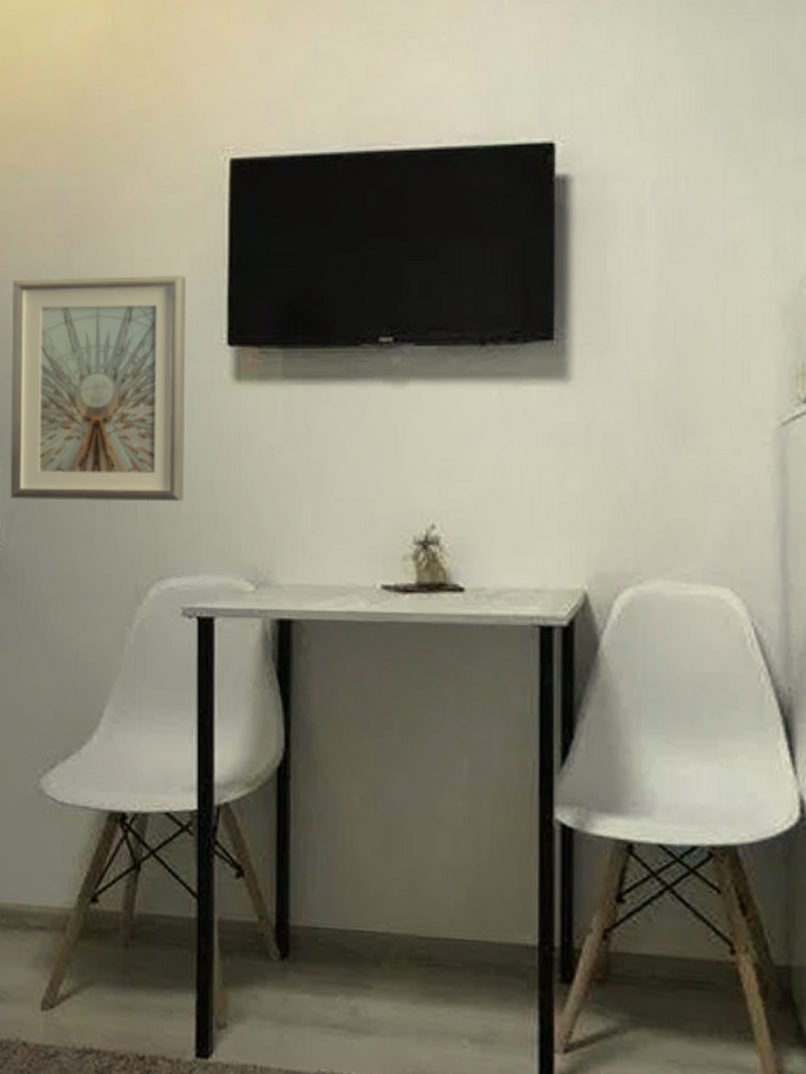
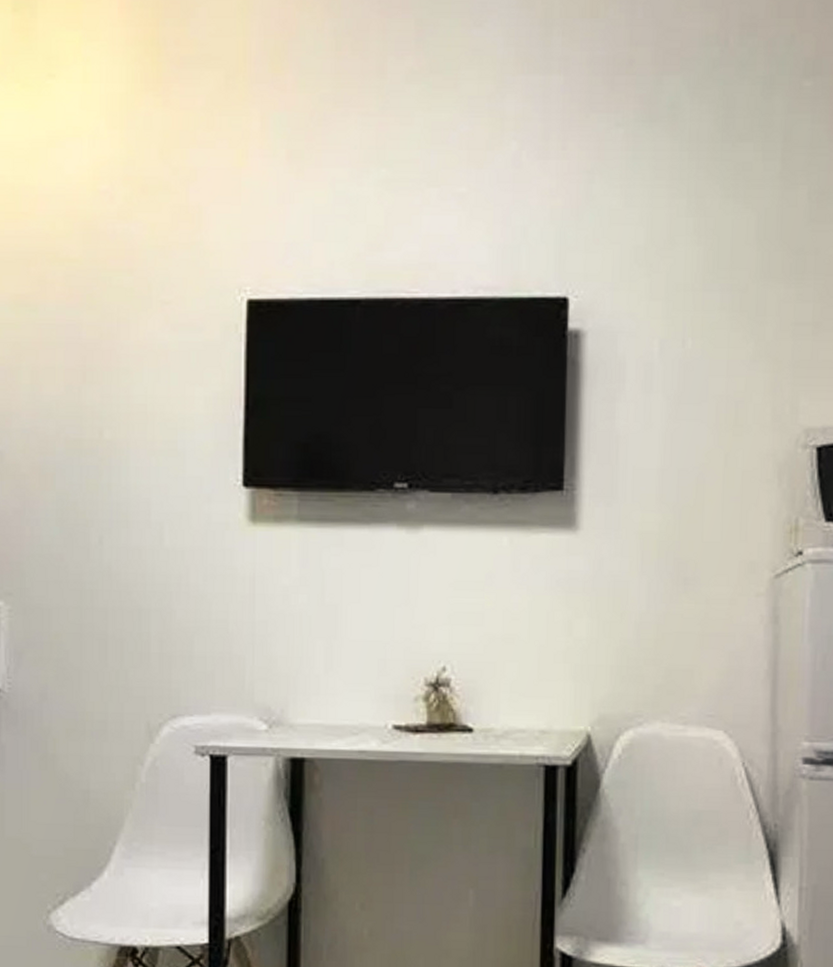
picture frame: present [10,275,187,502] -> none [18,413,202,642]

